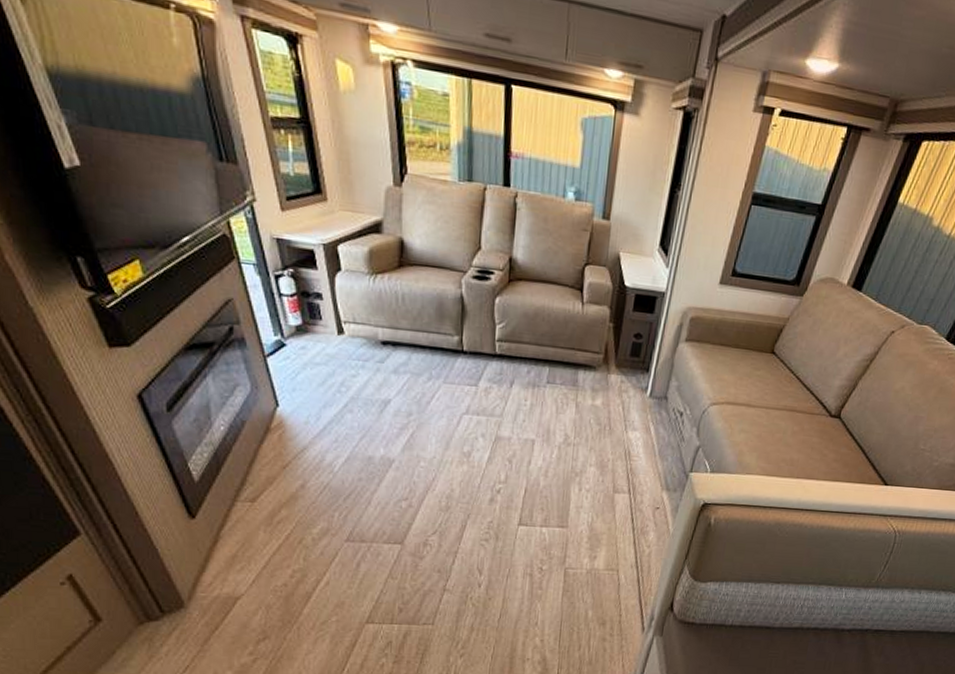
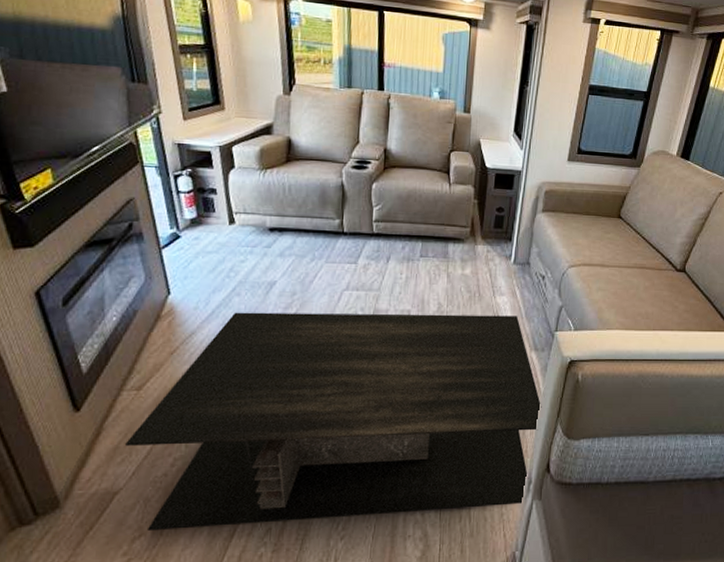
coffee table: none [243,429,670,639] -> present [125,312,542,532]

